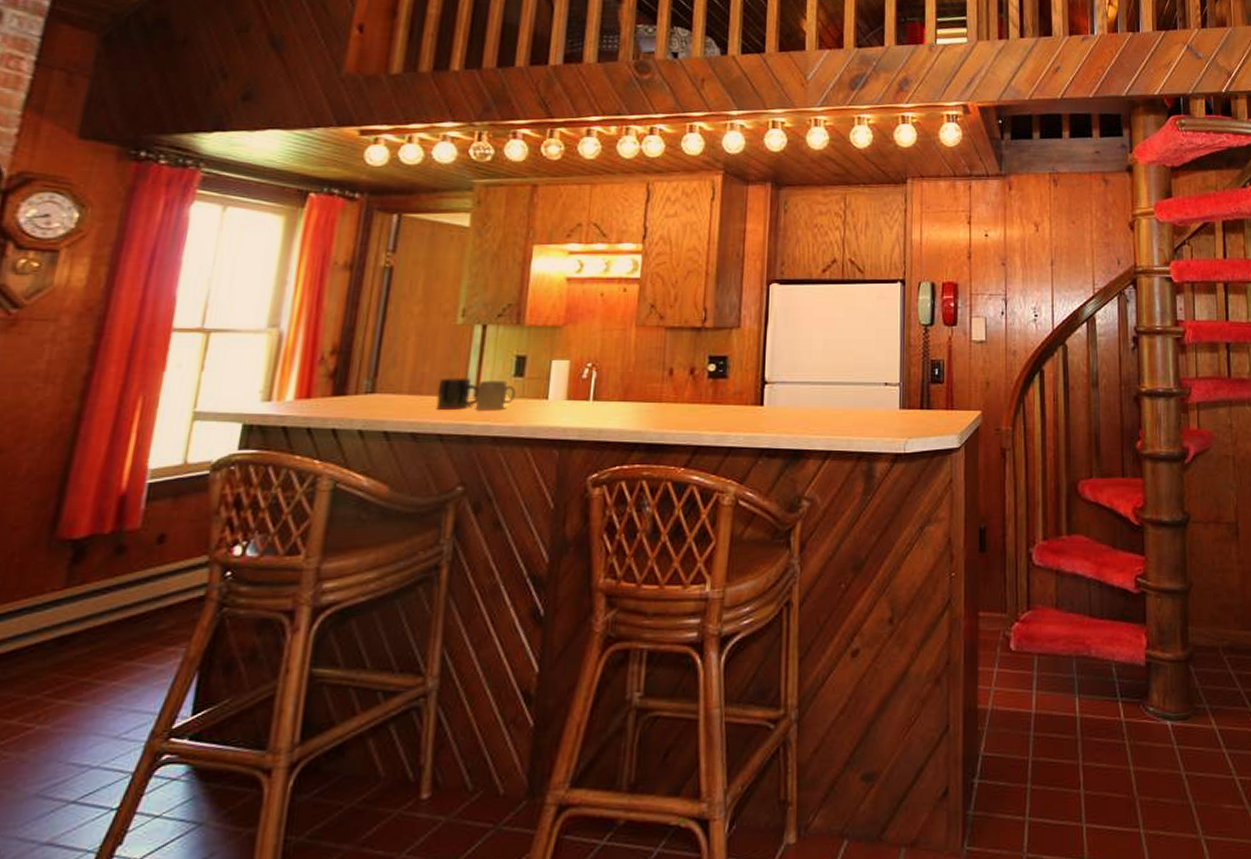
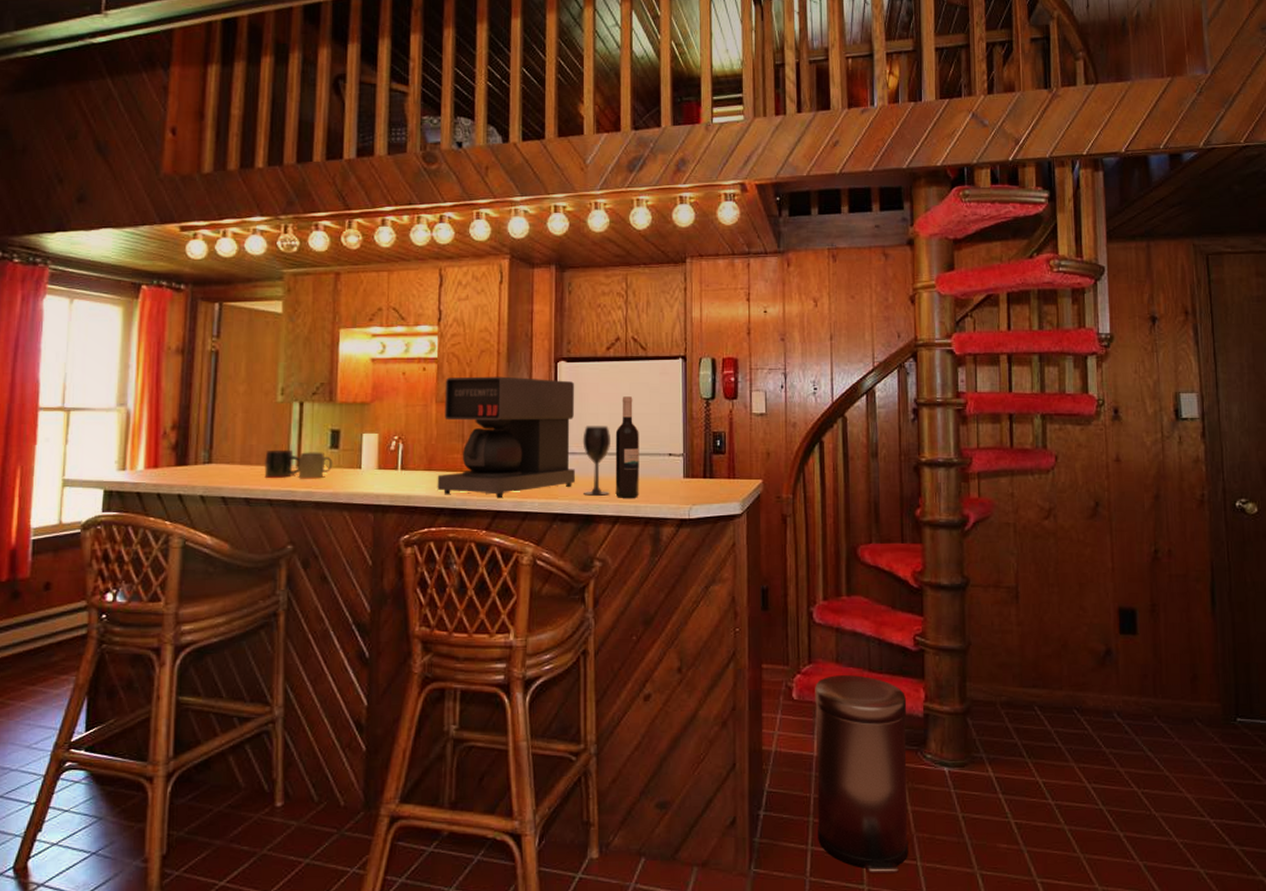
coffee maker: none [632,298,788,432] -> present [437,376,575,499]
wine glass: none [793,353,825,429] -> present [582,425,612,496]
wine bottle: none [827,322,854,431] -> present [615,396,639,498]
pedal bin: none [1034,621,1131,846] -> present [815,675,908,874]

